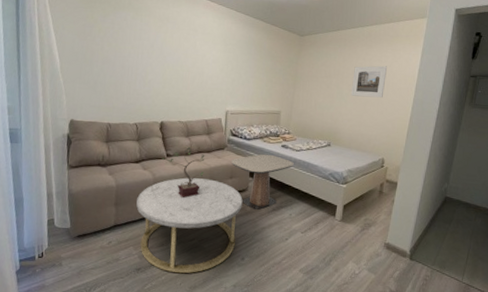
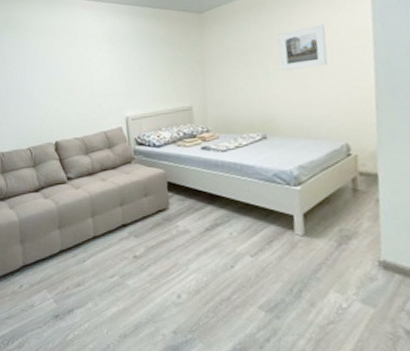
coffee table: present [136,177,243,274] -> none [43,200,166,319]
potted plant: present [162,147,205,198] -> none [62,166,113,226]
side table: present [231,154,294,210] -> none [143,160,222,231]

